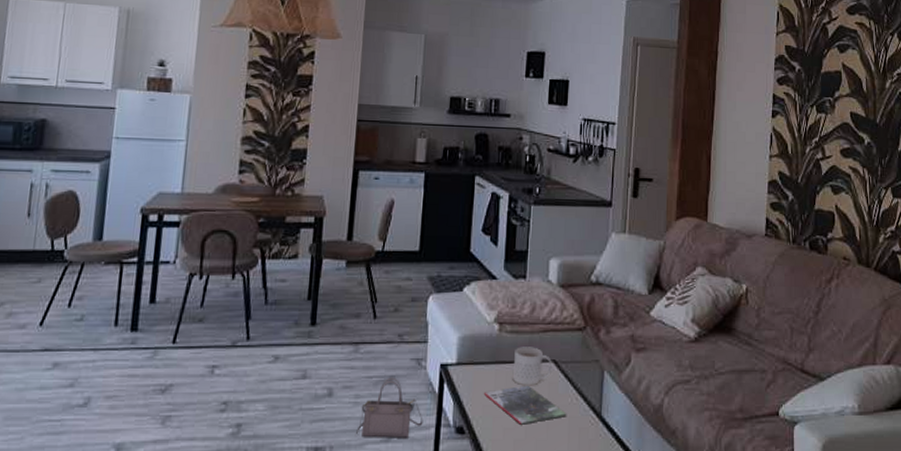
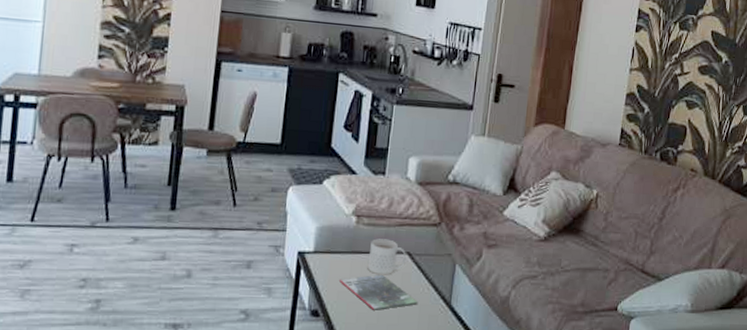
handbag: present [356,377,424,438] -> none [214,262,280,319]

